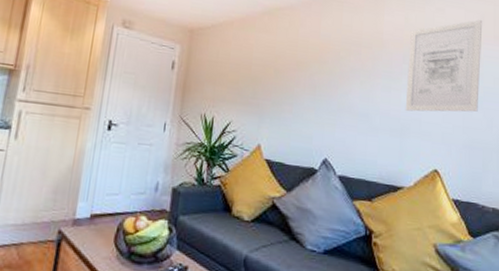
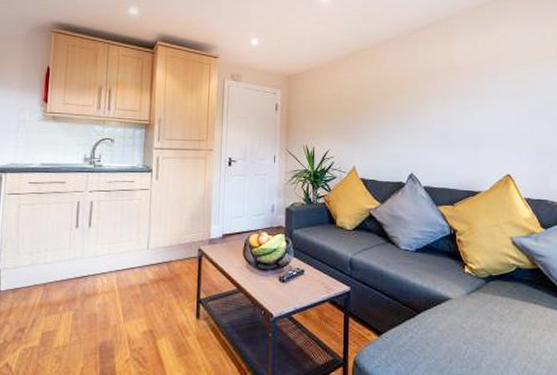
wall art: present [405,20,483,112] -> none [478,40,544,127]

